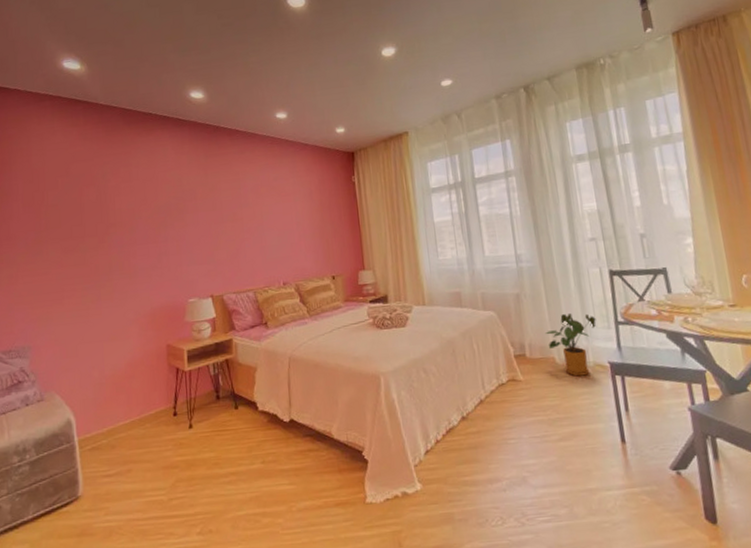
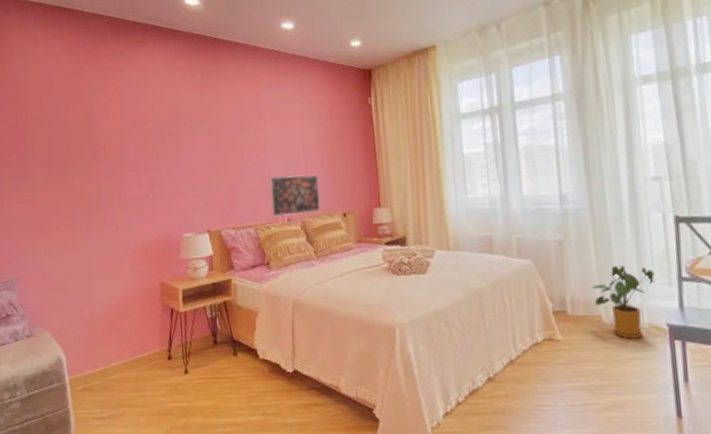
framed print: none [266,243,313,281] -> present [268,175,321,216]

